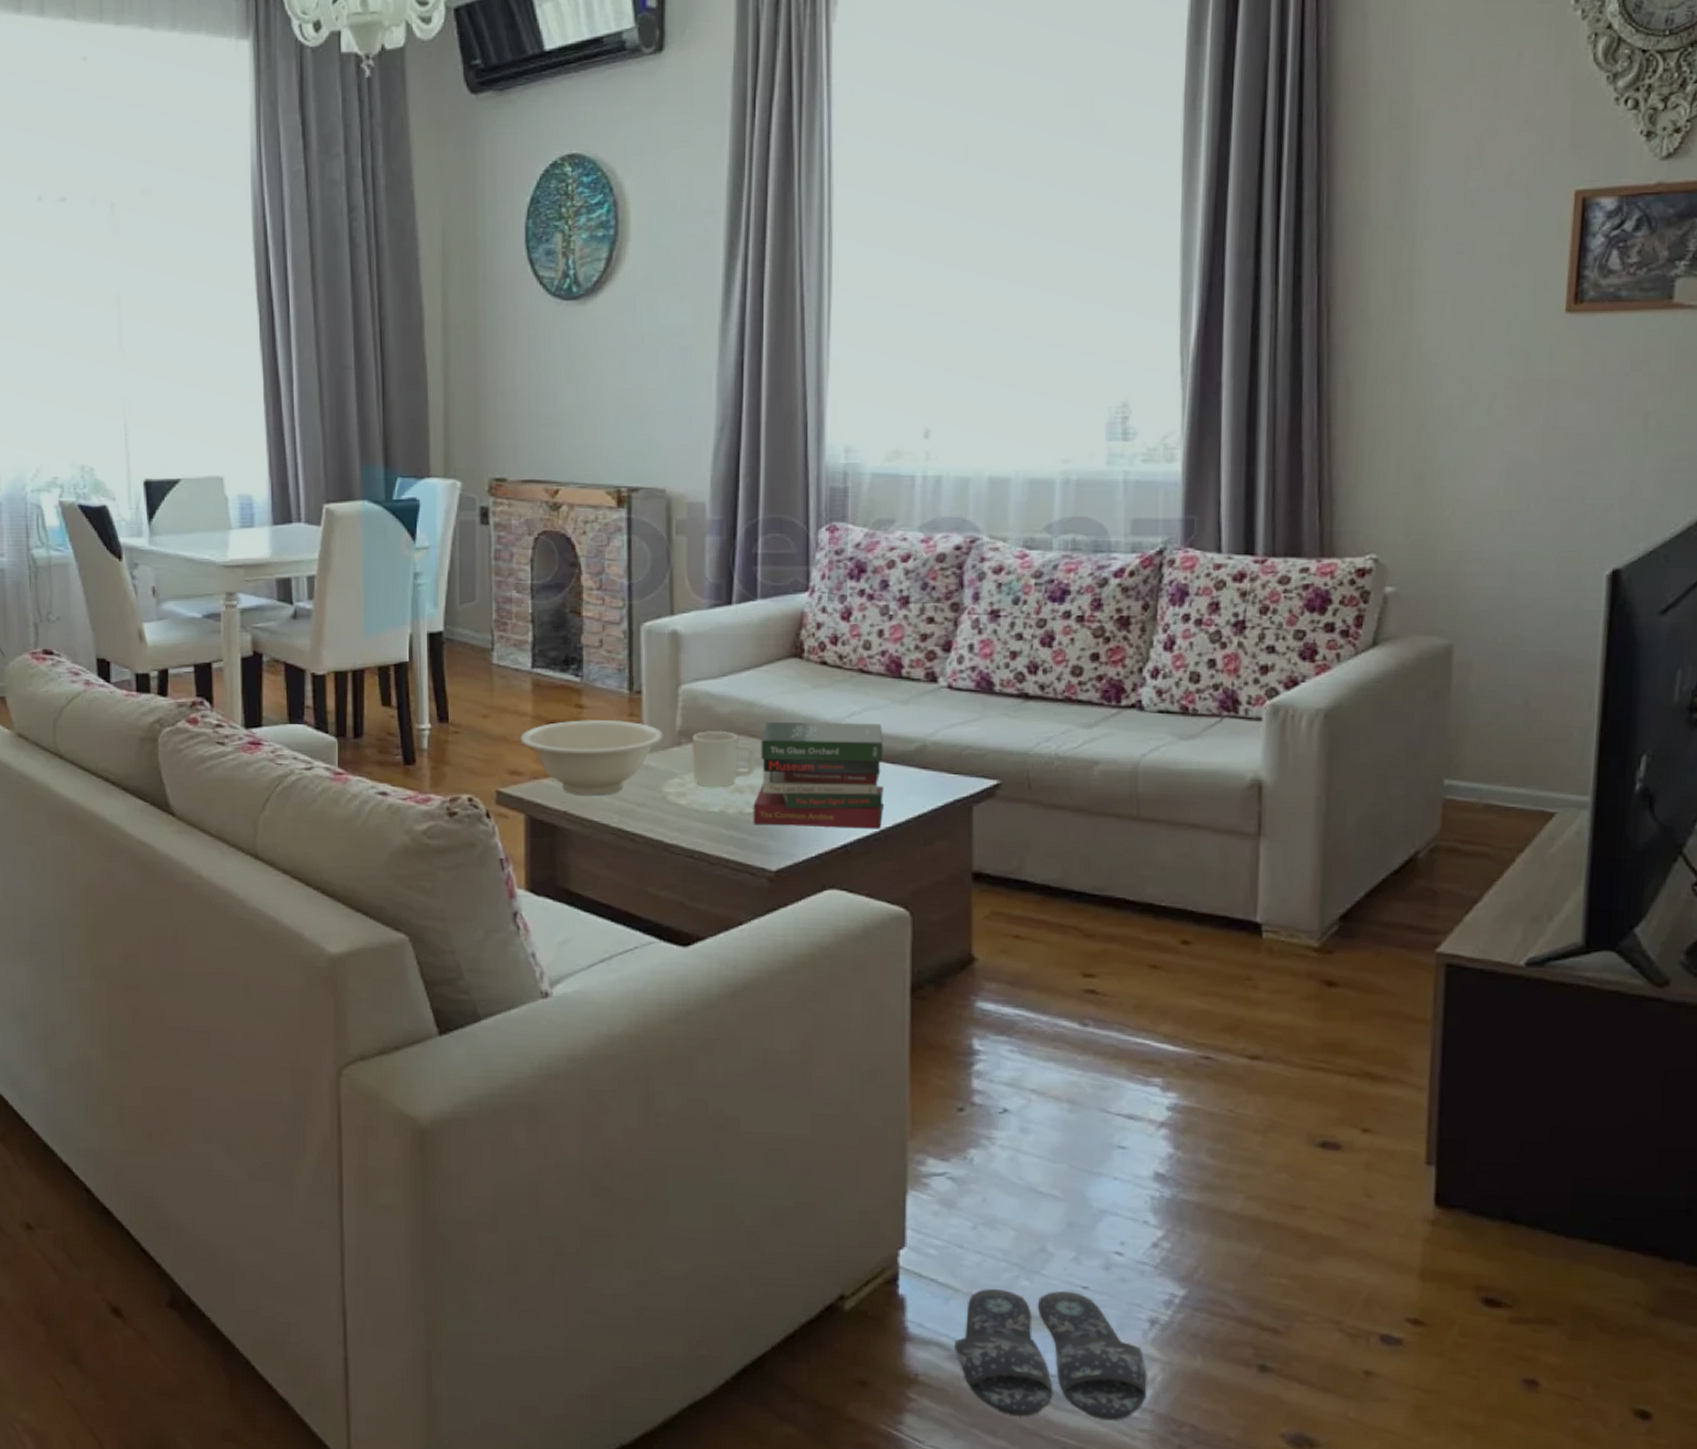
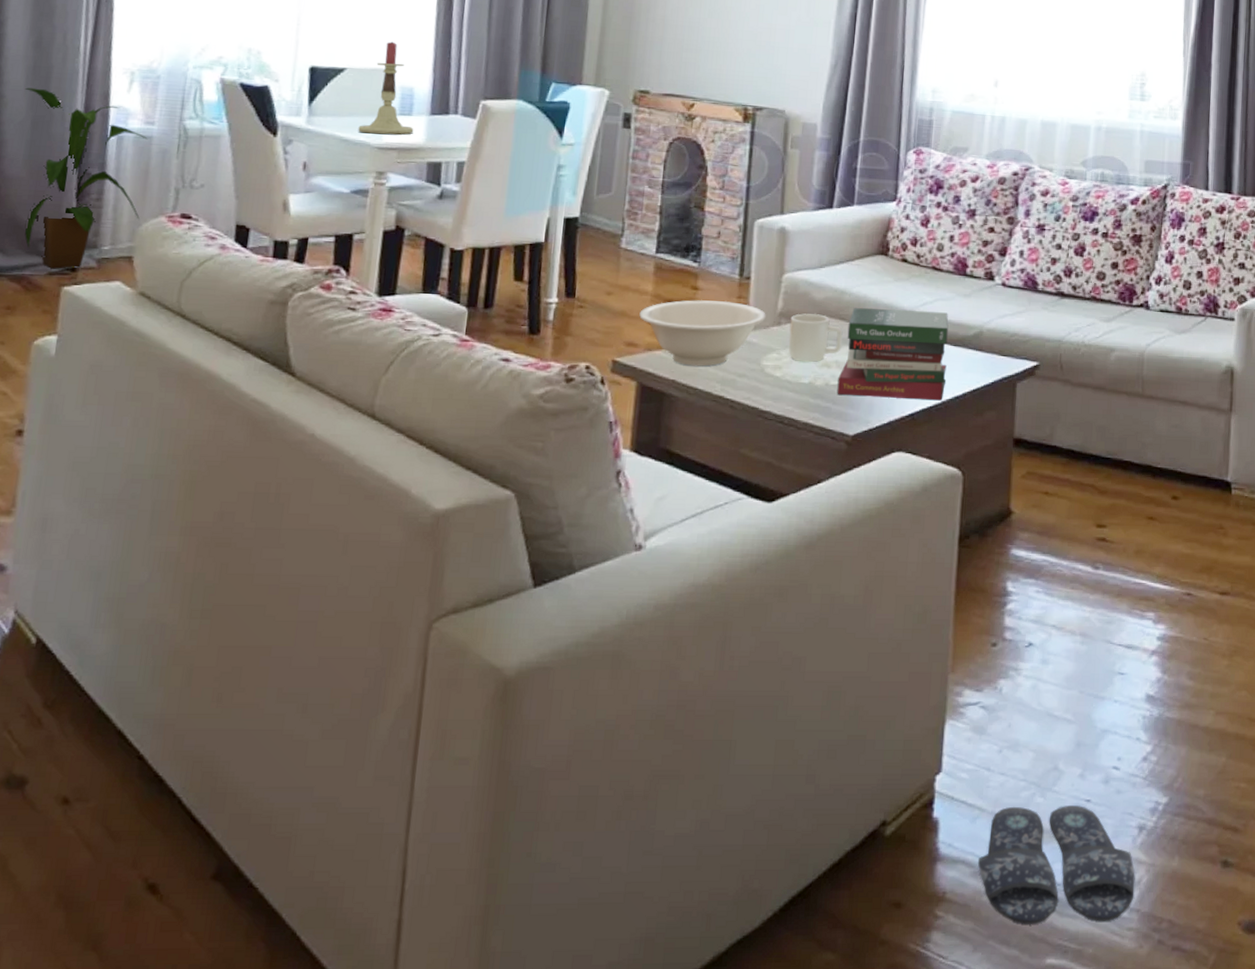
candlestick: none [201,444,258,551] -> present [358,41,414,135]

